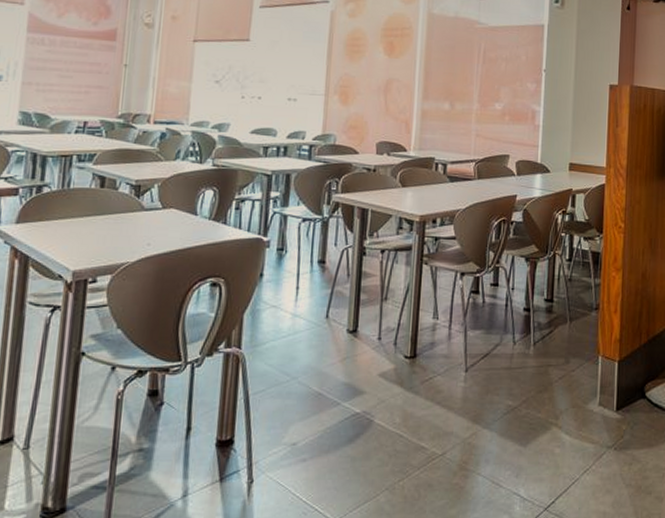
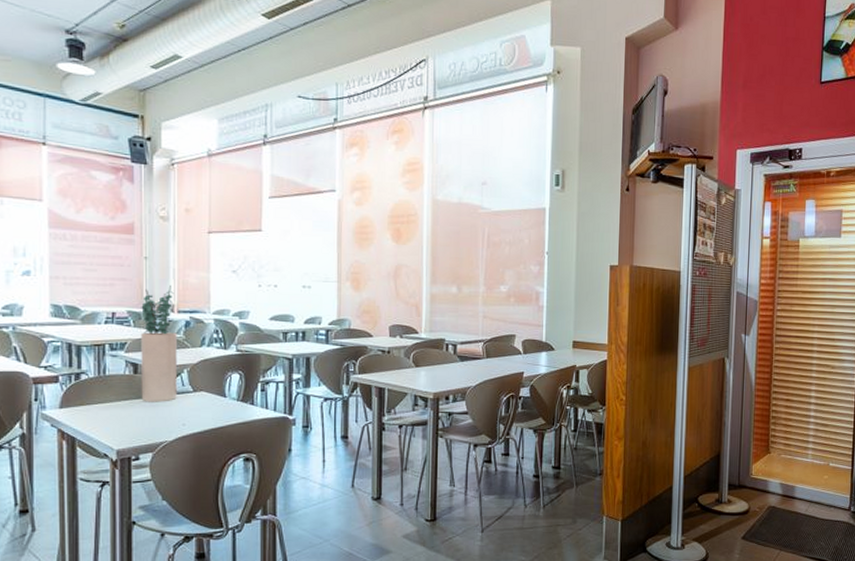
vase: none [105,94,152,220] -> present [141,284,177,402]

